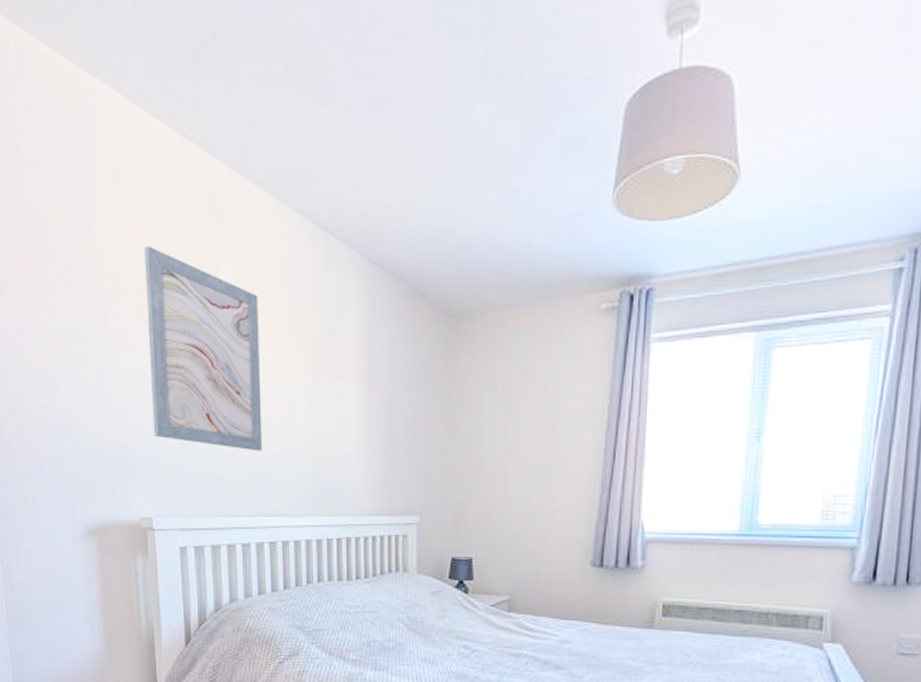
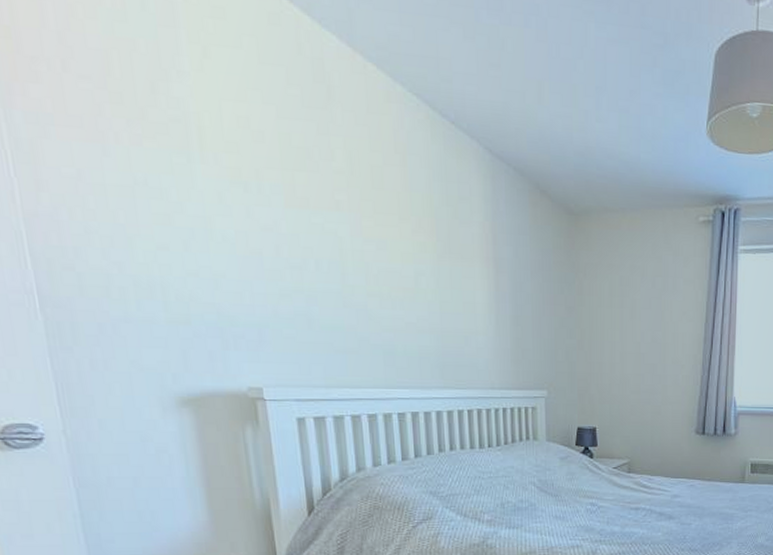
wall art: present [144,246,263,451] -> none [238,104,387,325]

